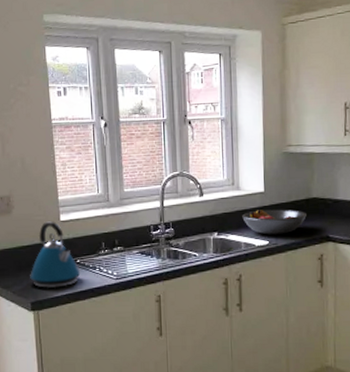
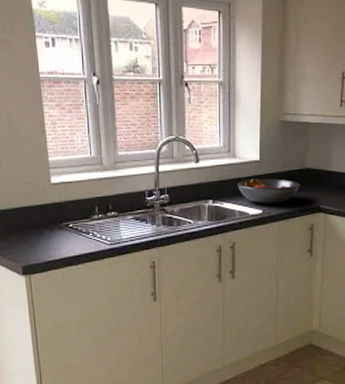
kettle: present [30,220,81,288] -> none [20,182,74,252]

